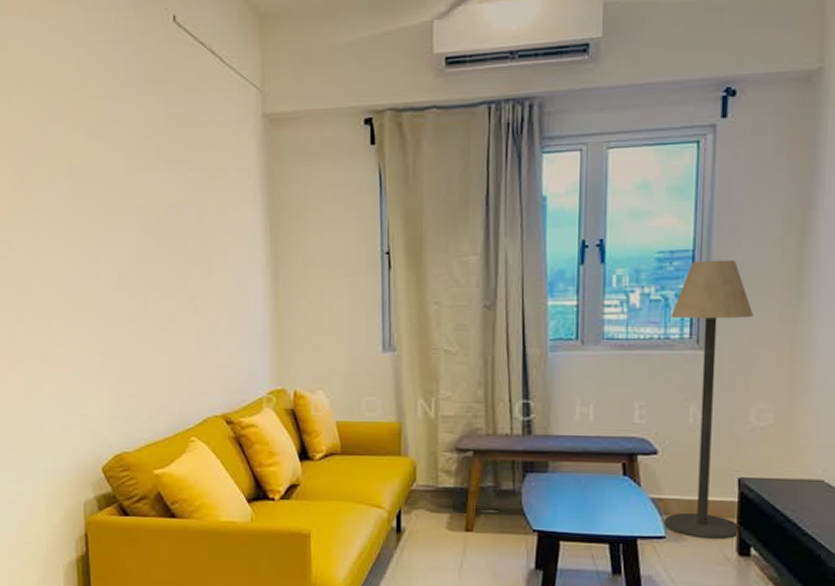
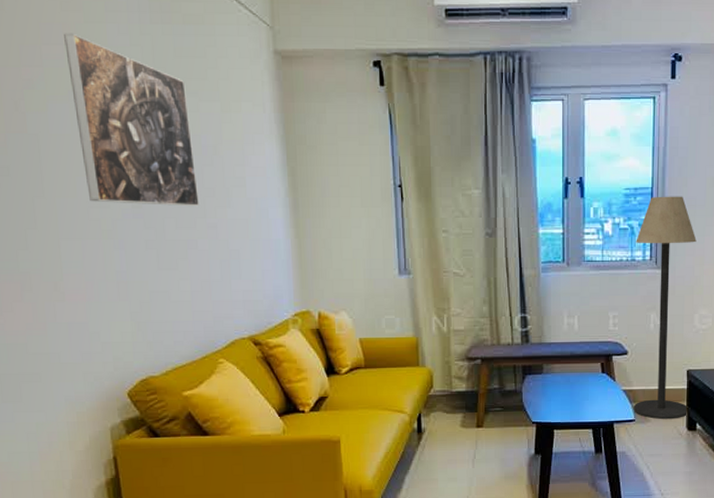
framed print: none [68,109,181,278] -> present [64,33,199,207]

